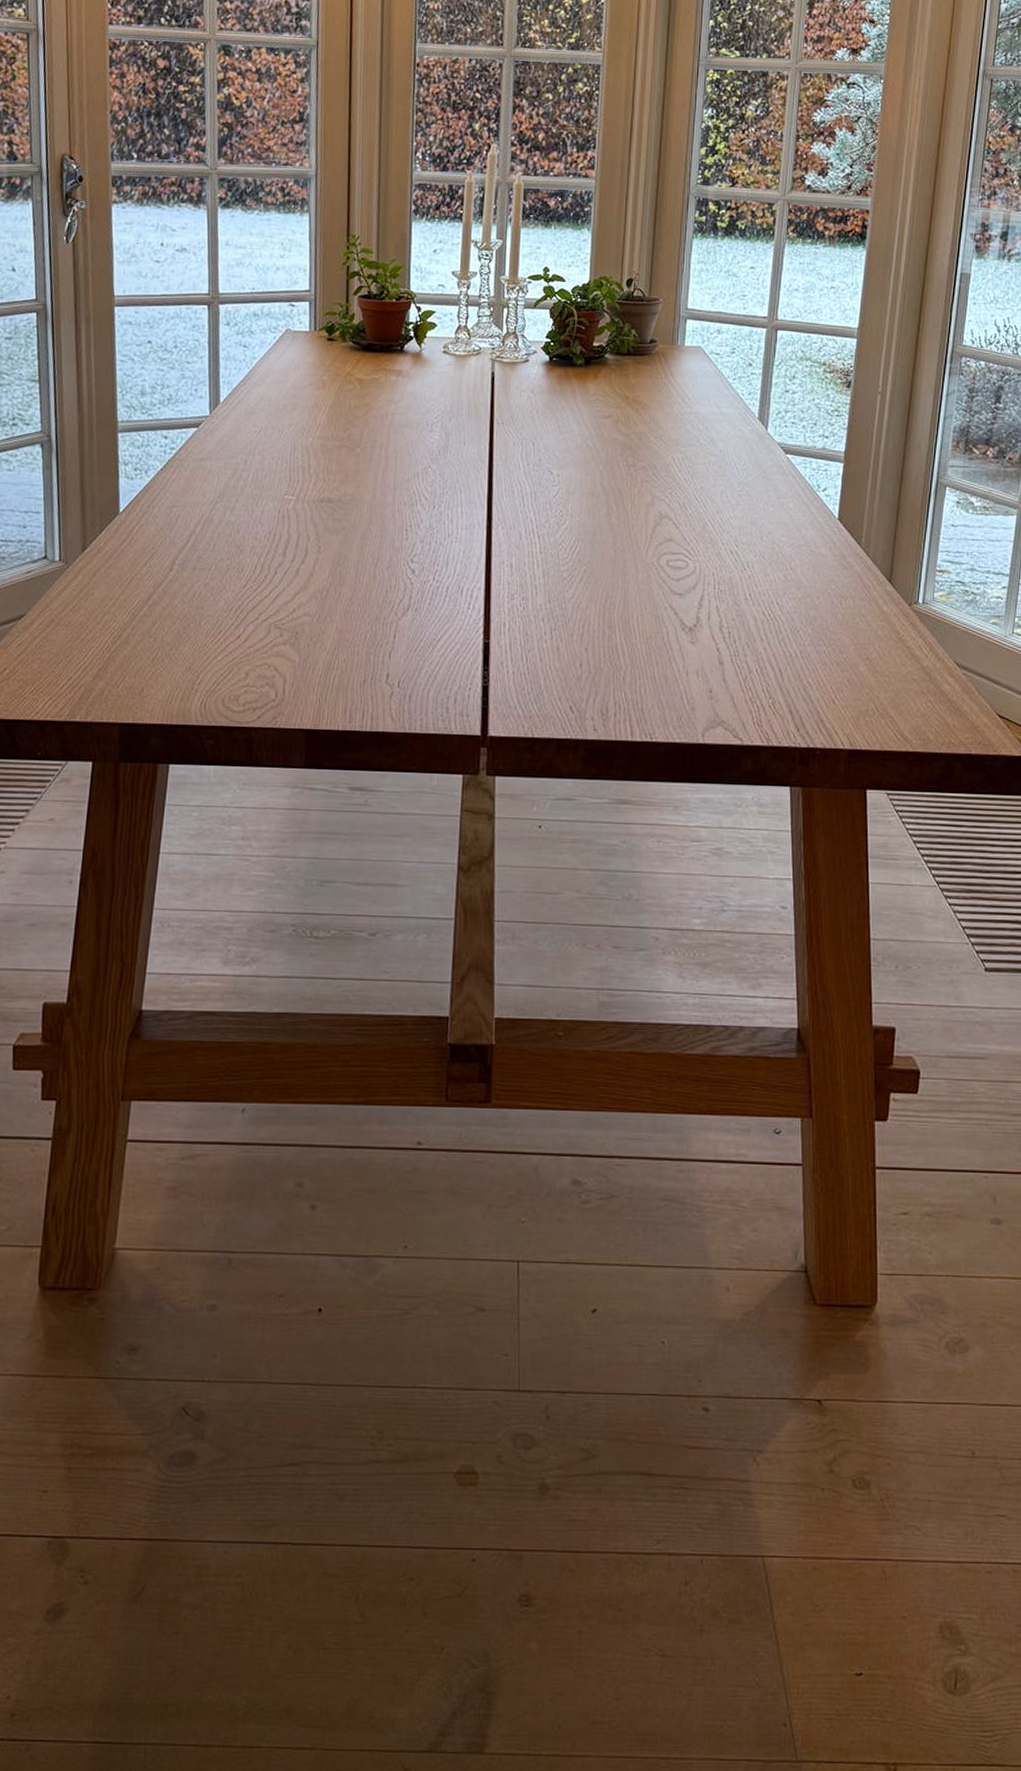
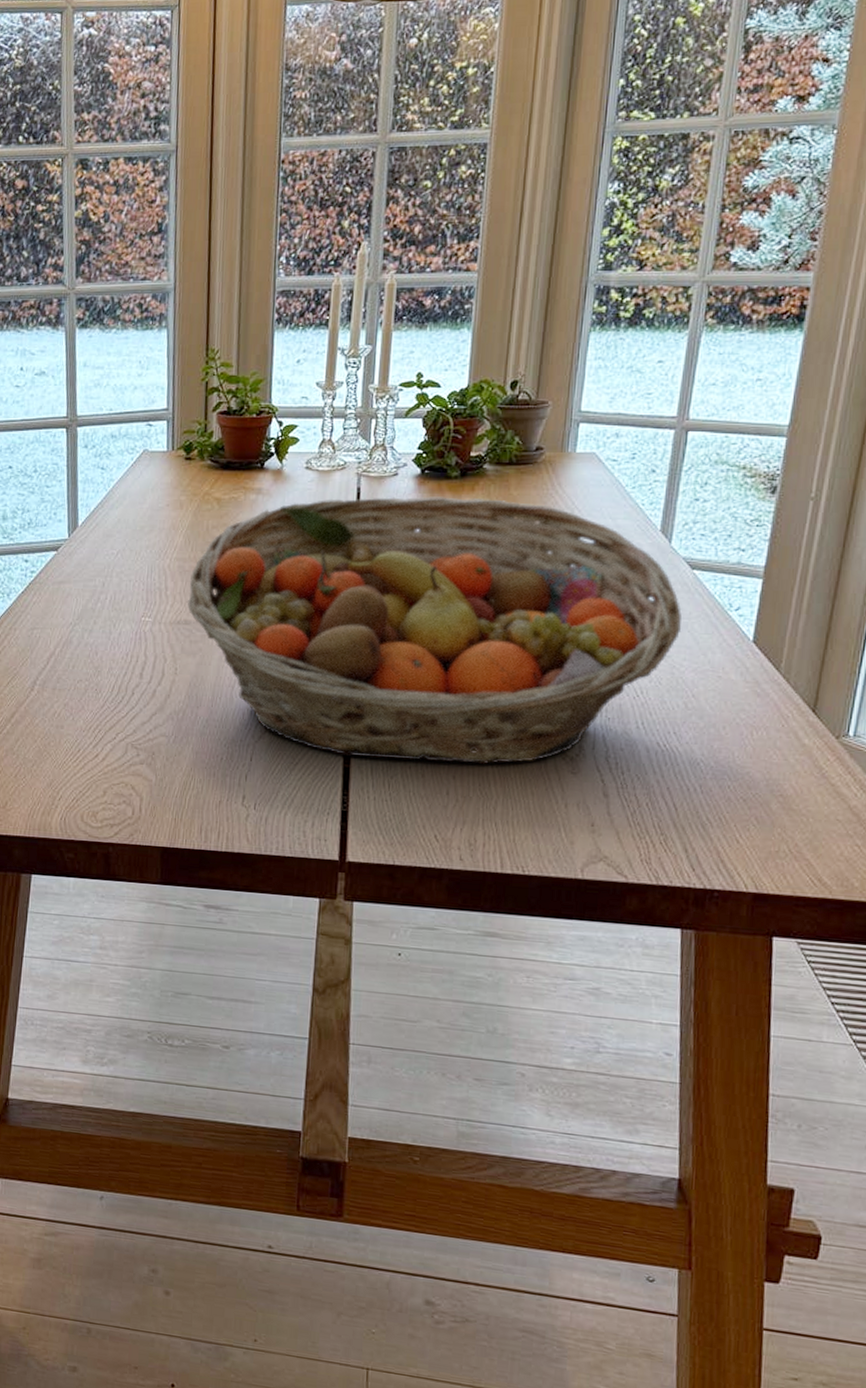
fruit basket: none [331,382,780,636] -> present [188,496,682,764]

